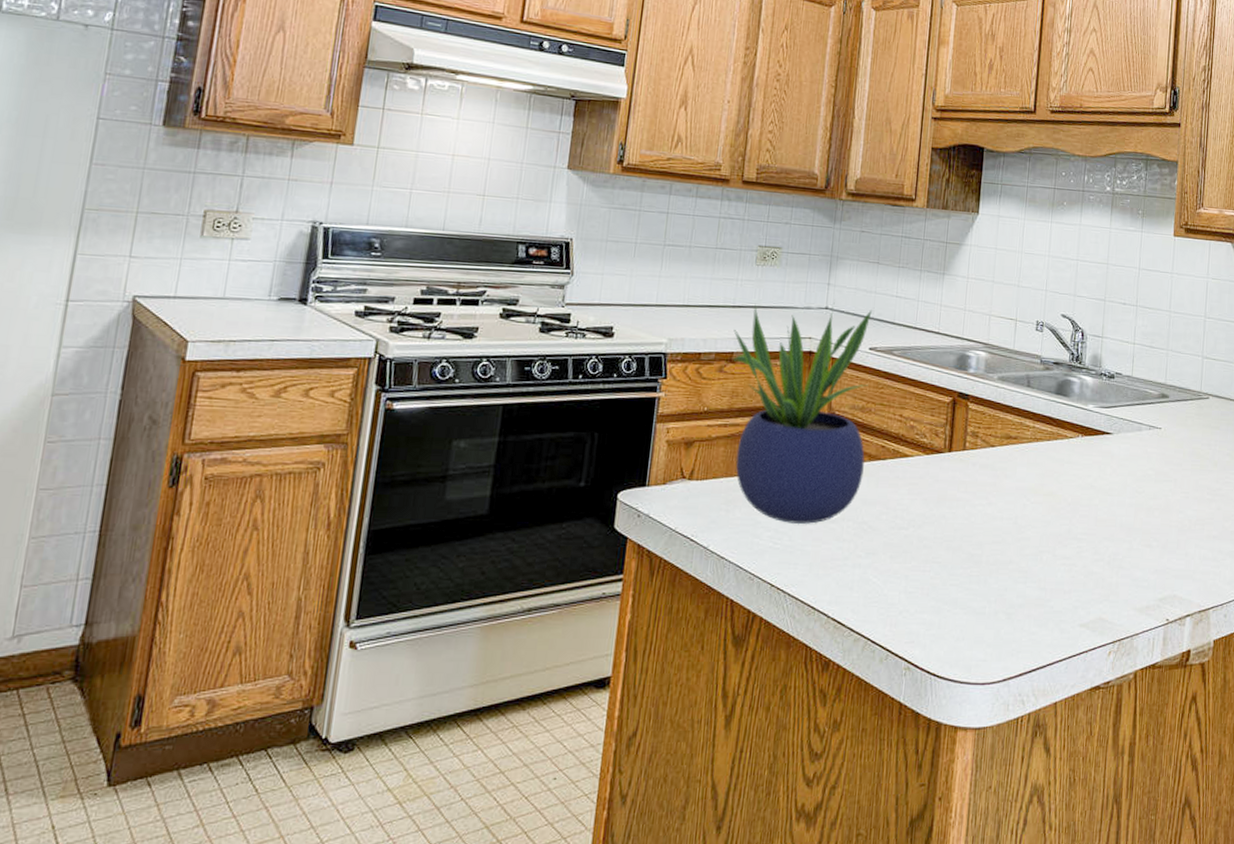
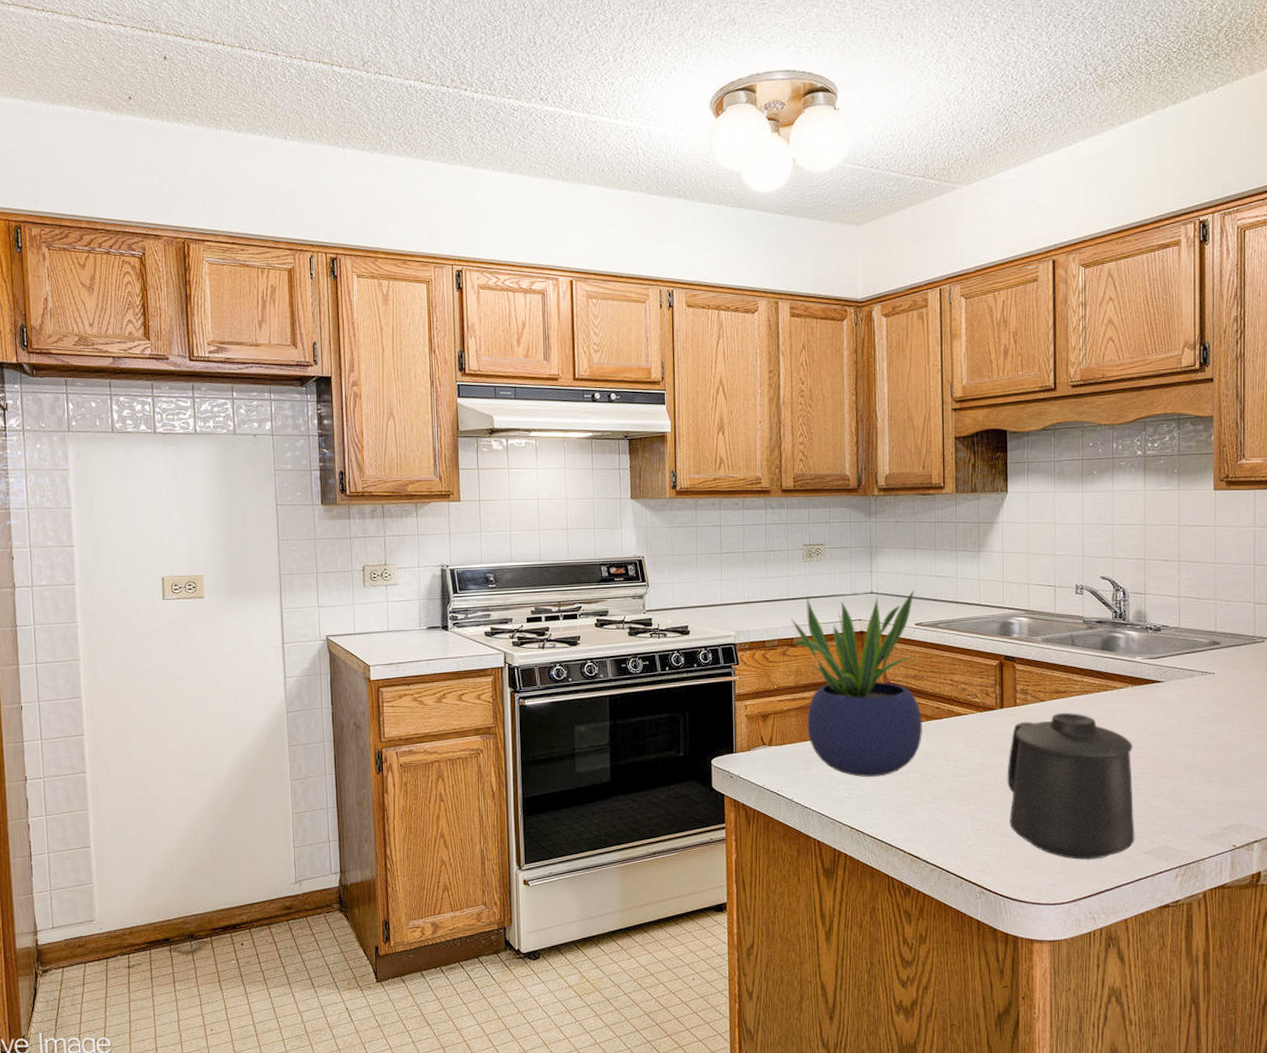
mug: none [945,461,1078,631] -> present [1007,713,1135,860]

